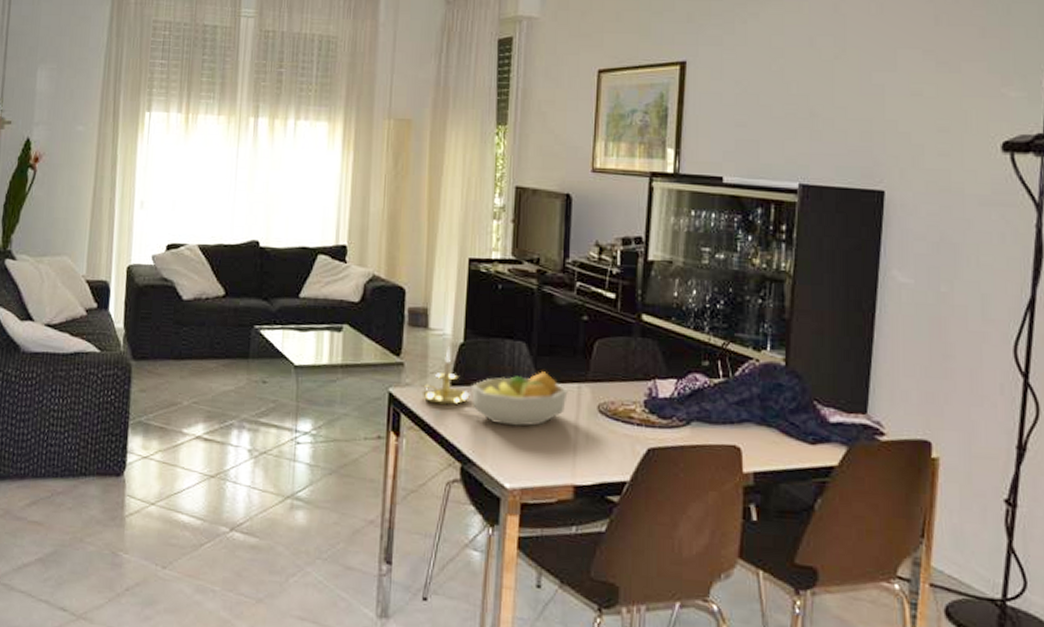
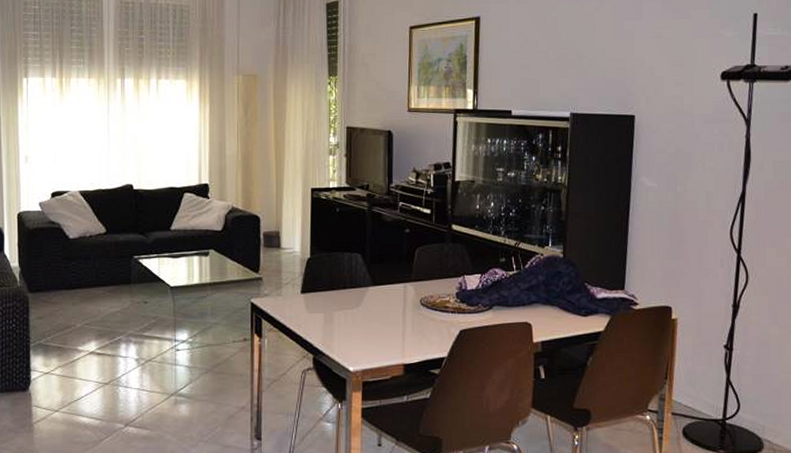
candle holder: present [421,346,470,405] -> none [278,262,318,309]
fruit bowl: present [472,371,568,426] -> none [319,276,396,322]

